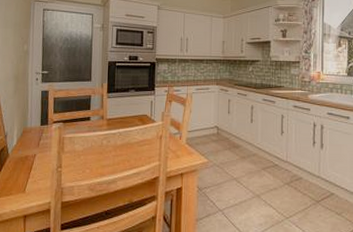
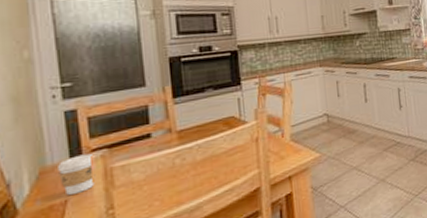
coffee cup: none [33,124,56,151] -> present [58,153,96,195]

